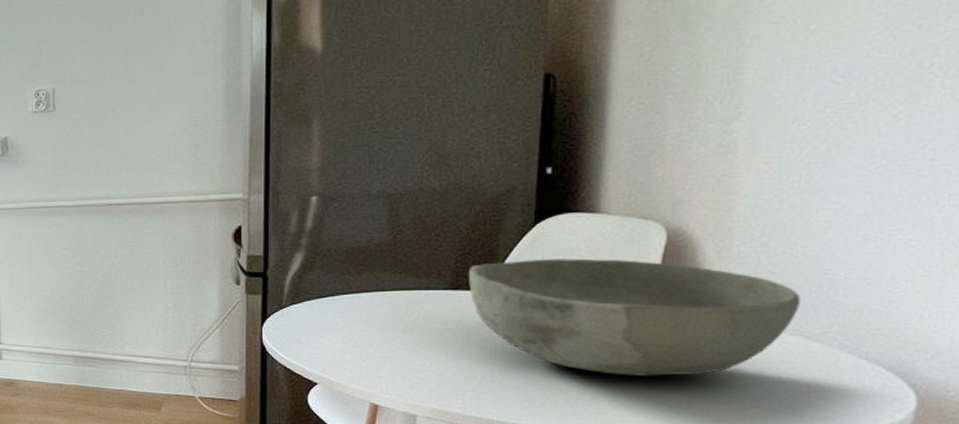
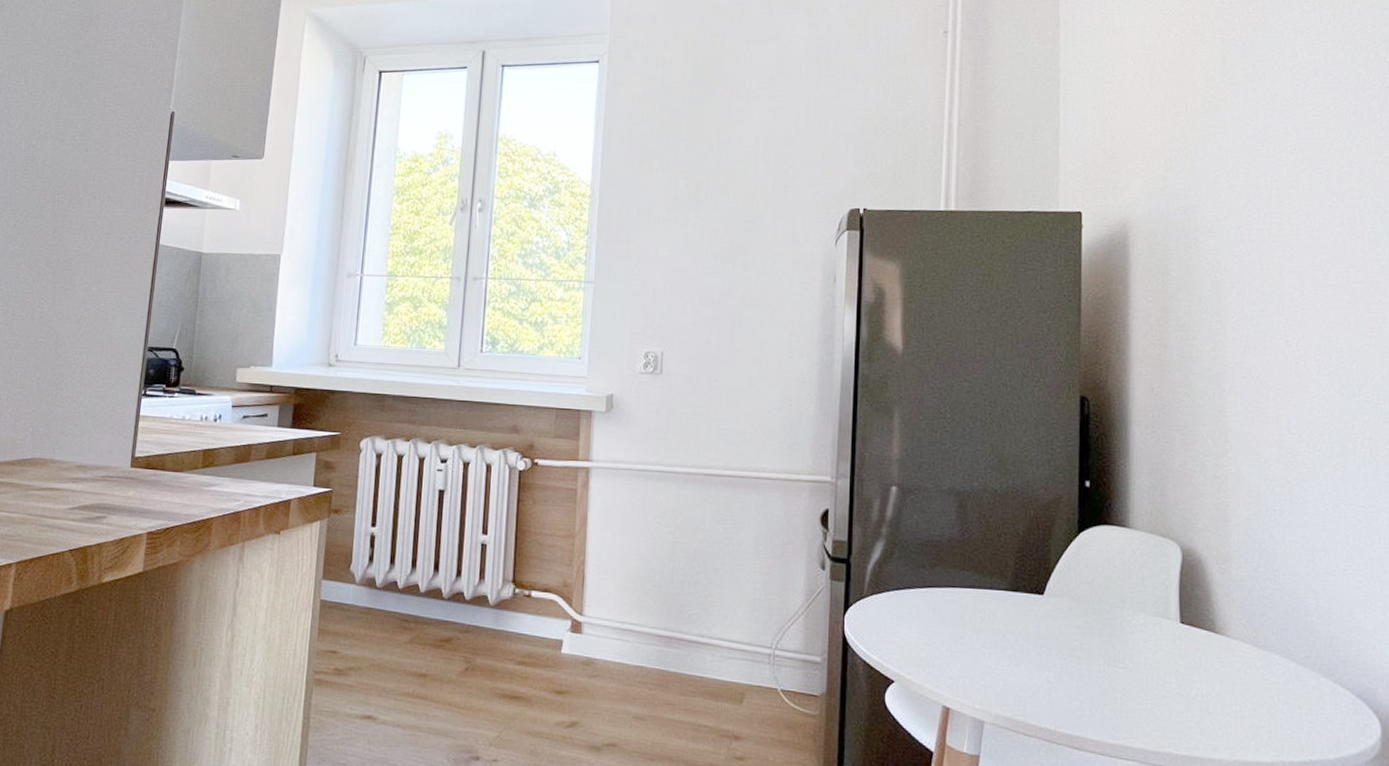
bowl: present [469,258,800,376] -> none [1027,567,1286,692]

